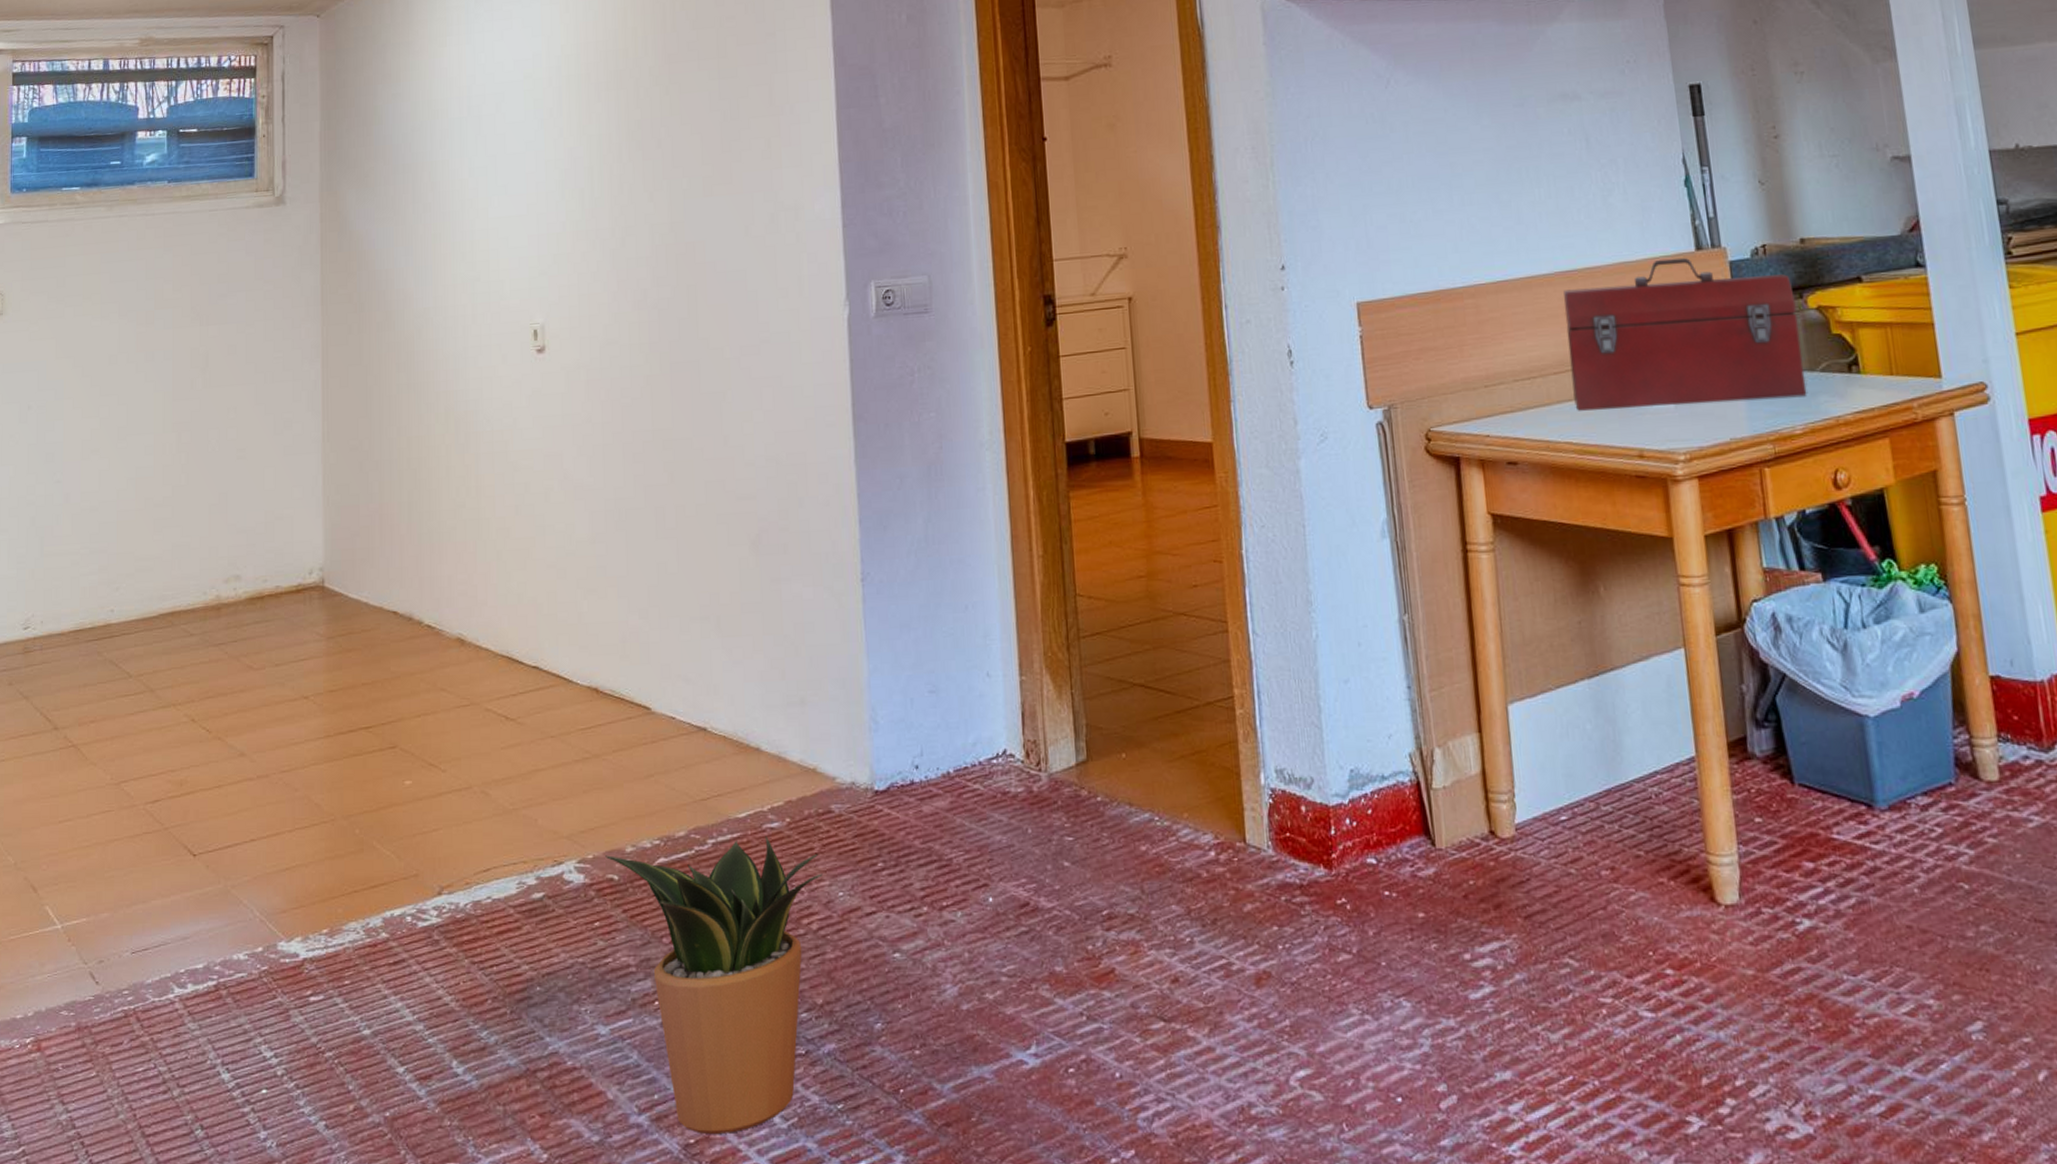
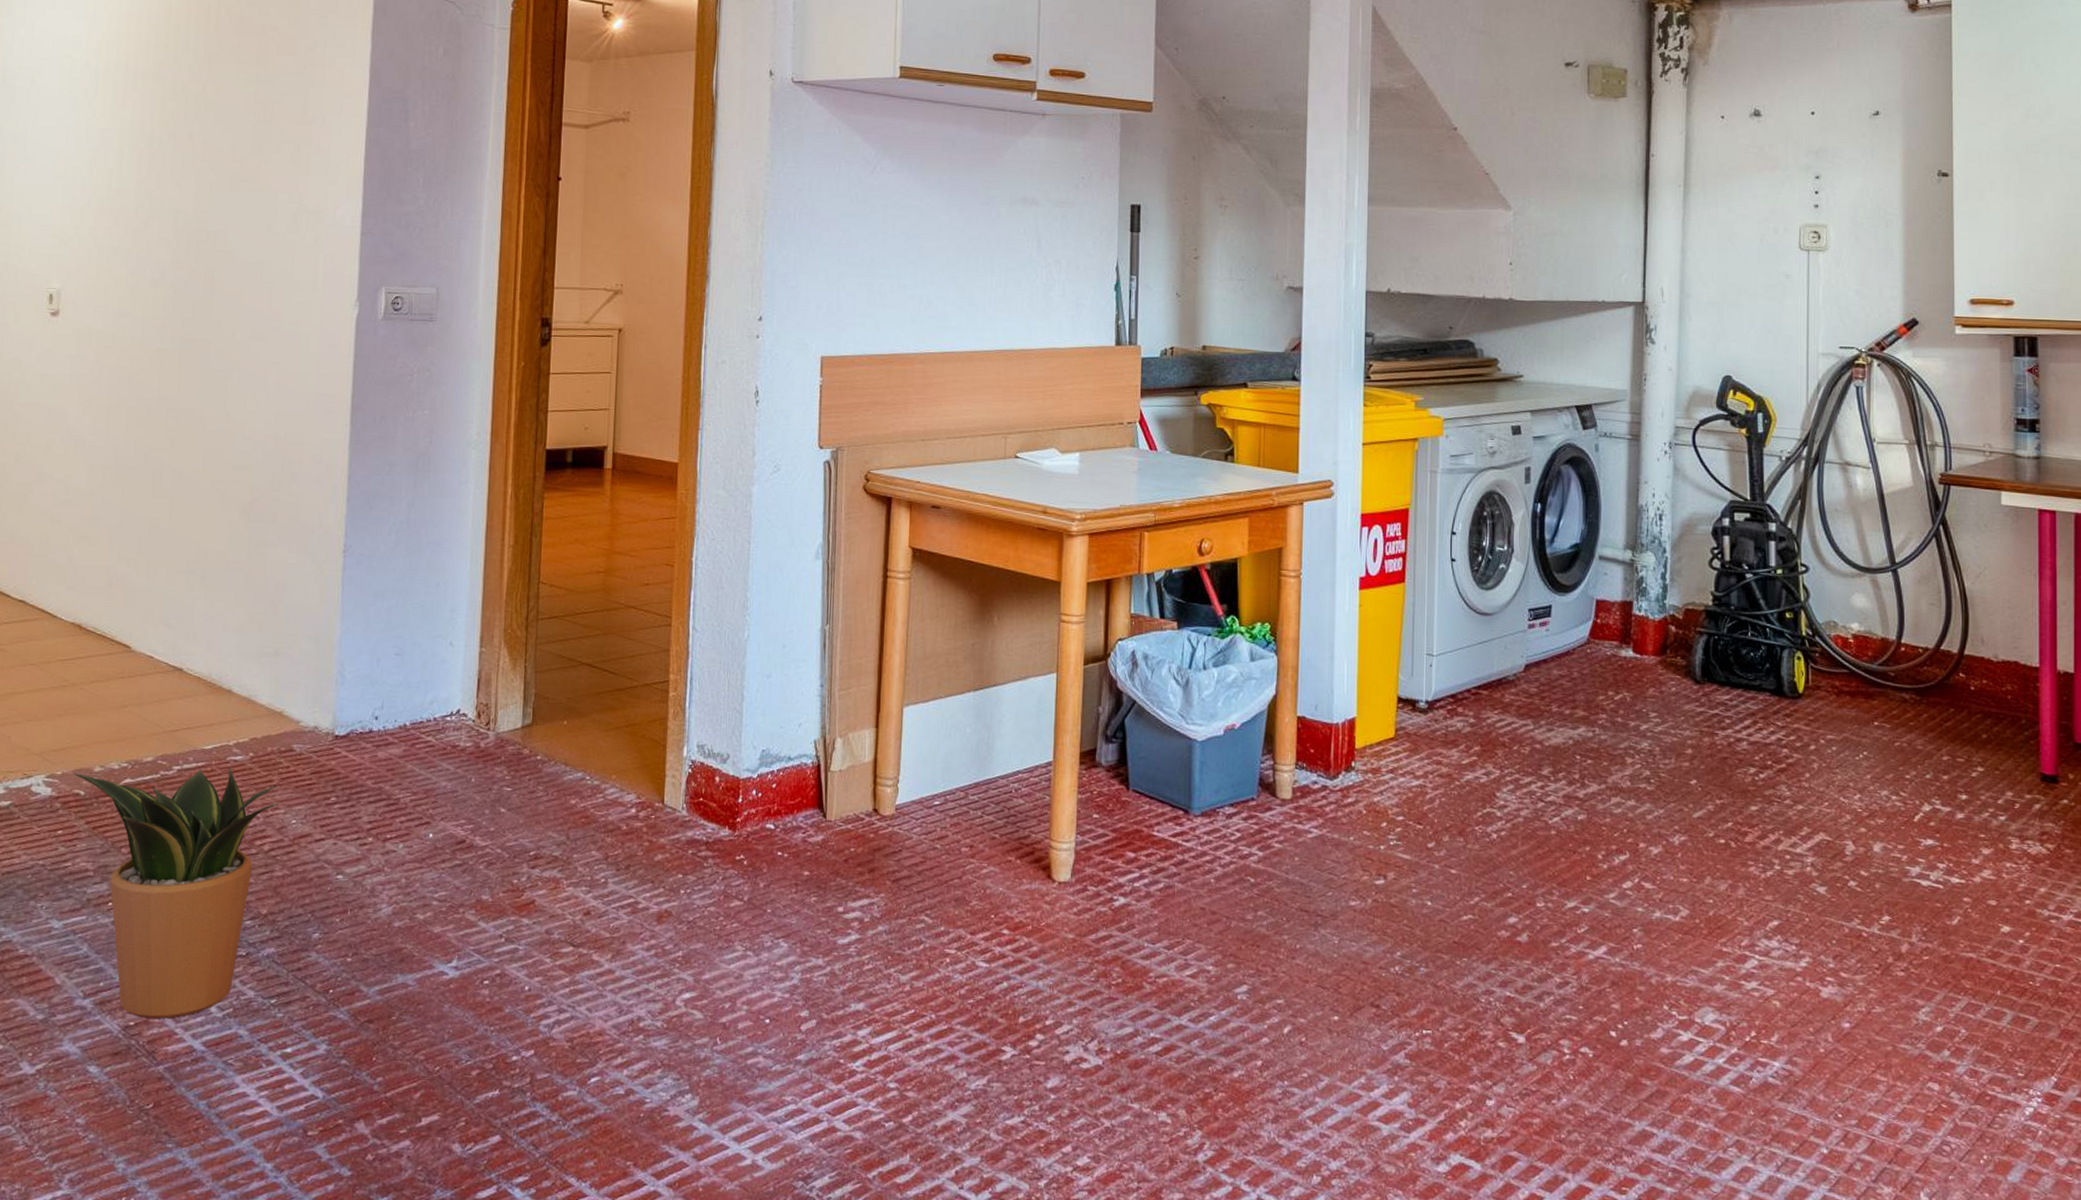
toolbox: present [1564,258,1807,411] -> none [996,350,1191,477]

